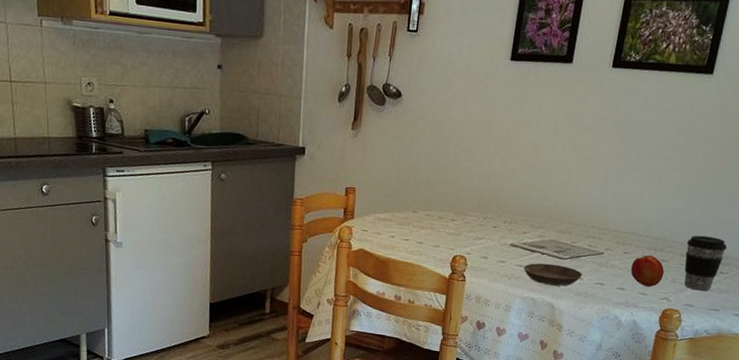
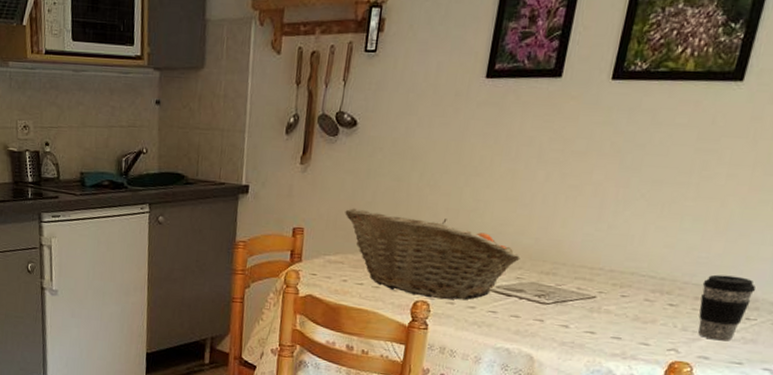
fruit basket: none [392,171,542,255] -> present [345,208,520,300]
saucer: present [523,263,583,287] -> none [496,308,570,335]
peach: present [630,254,665,287] -> none [629,298,673,336]

